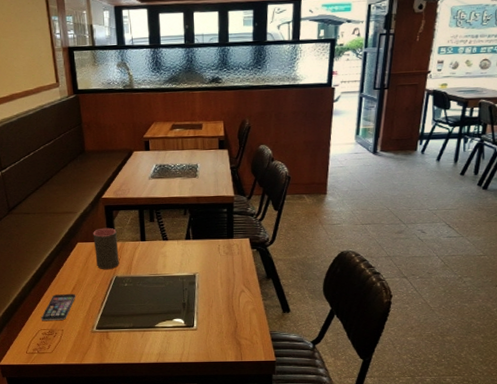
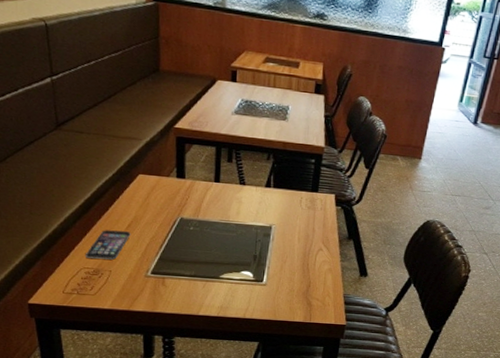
cup: present [93,227,119,270] -> none [158,161,187,210]

